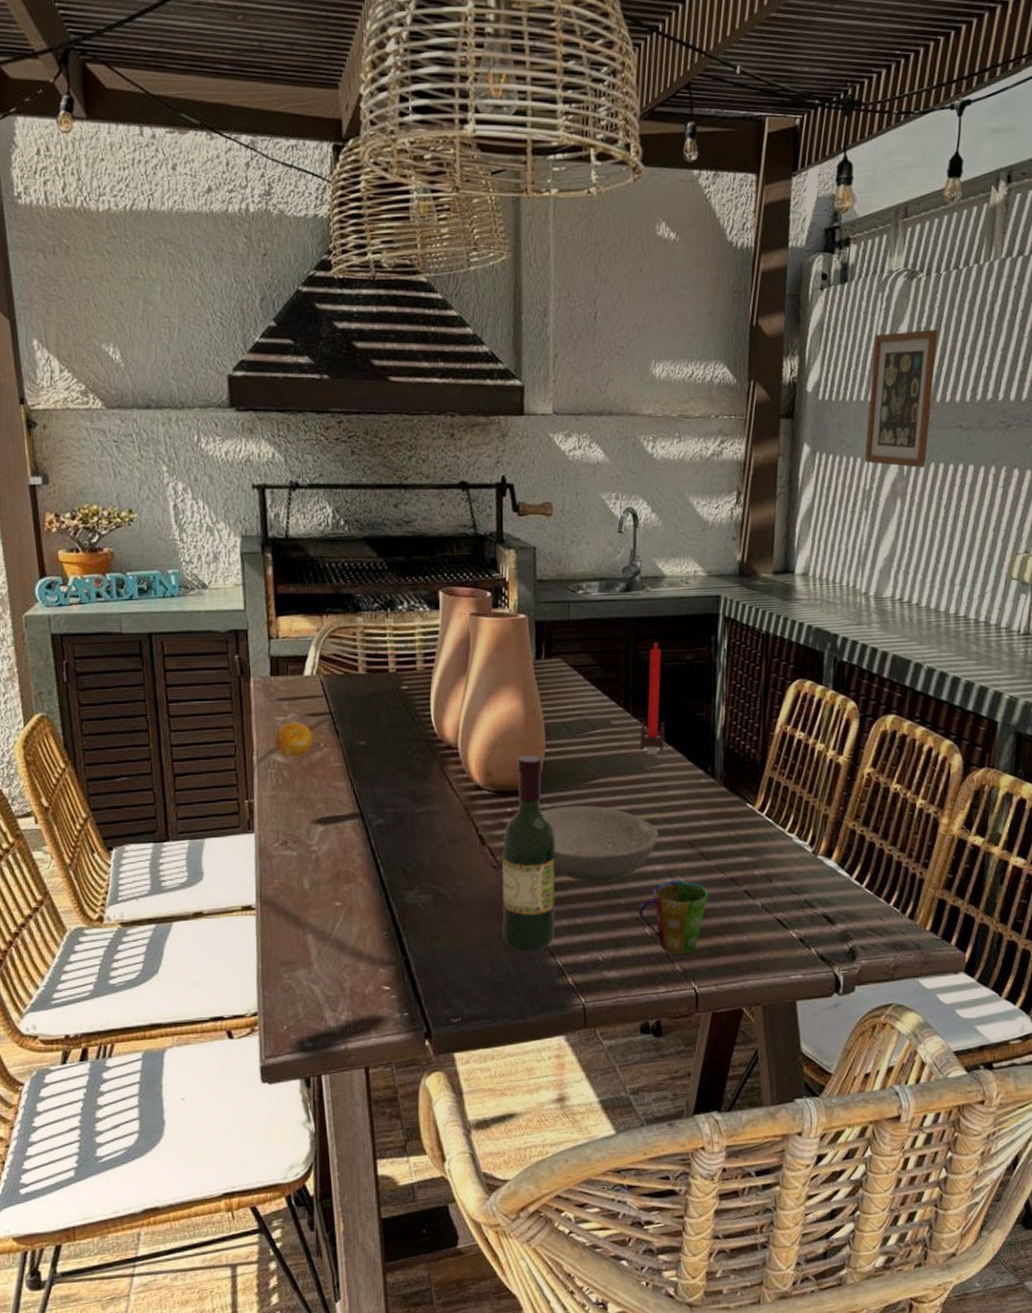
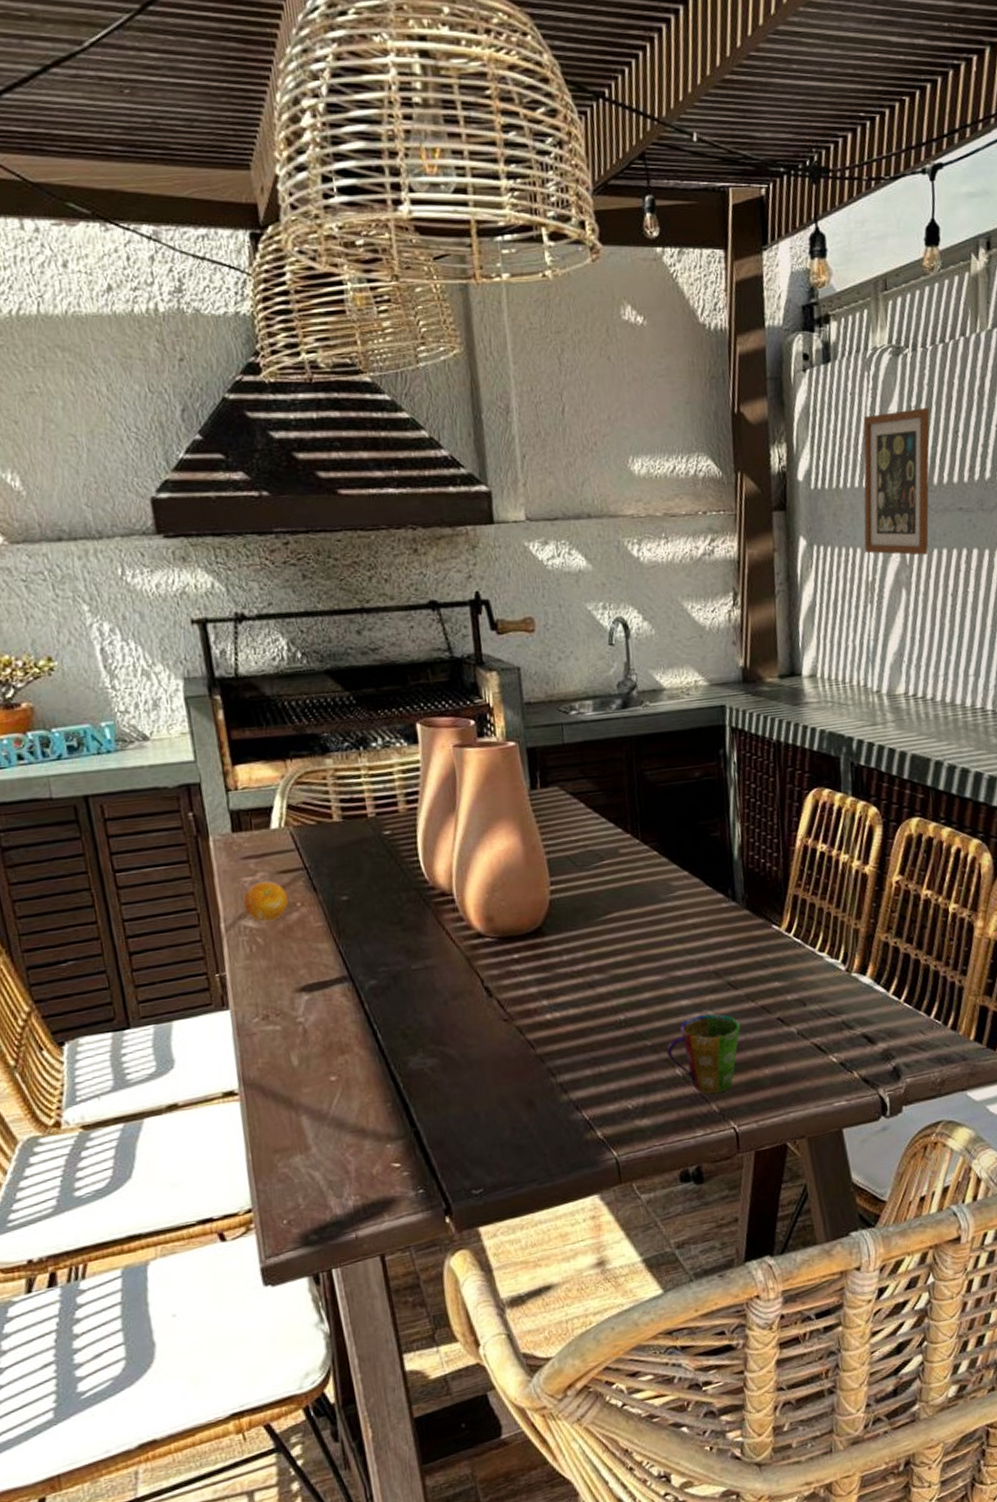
wine bottle: present [502,755,556,952] -> none [512,894,579,1109]
bowl: present [540,805,659,882] -> none [550,942,682,1026]
candle: present [639,643,665,755] -> none [651,761,679,882]

